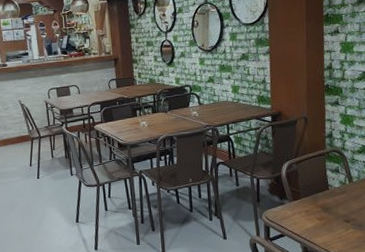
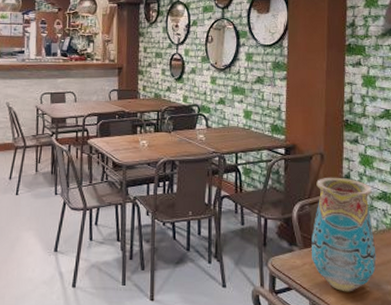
vase: none [300,137,359,234] -> present [311,177,377,292]

